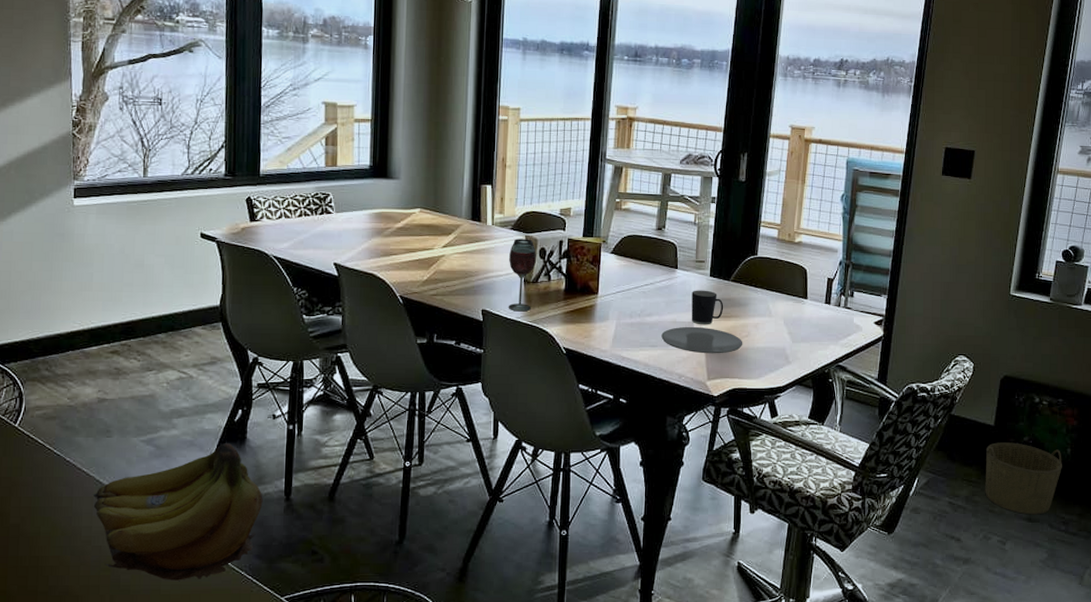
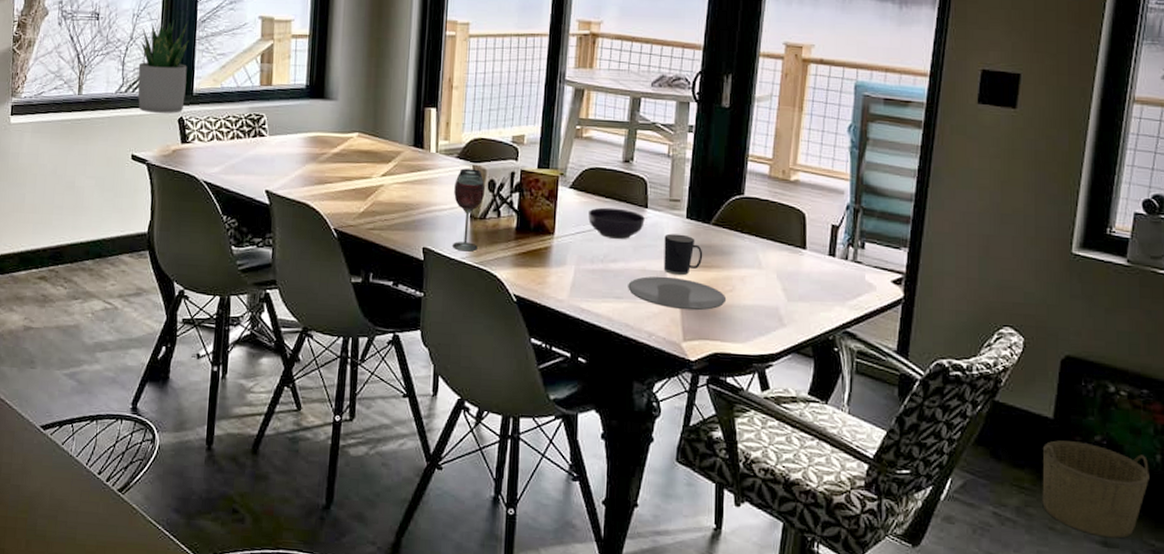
fruit: present [92,443,263,581] -> none [14,382,184,530]
planter: none [204,105,254,194] -> present [138,20,190,114]
bowl: none [627,269,675,296] -> present [588,207,645,239]

